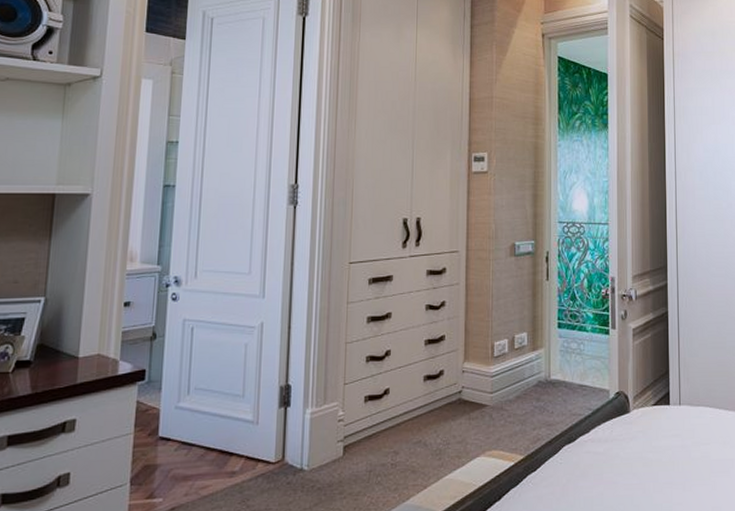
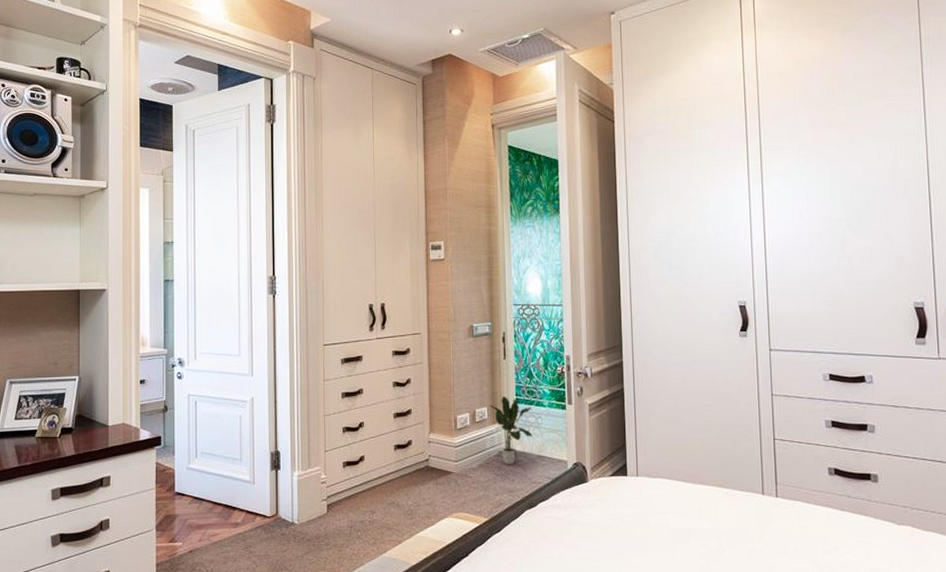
potted plant: none [530,321,574,396] -> present [490,396,533,465]

